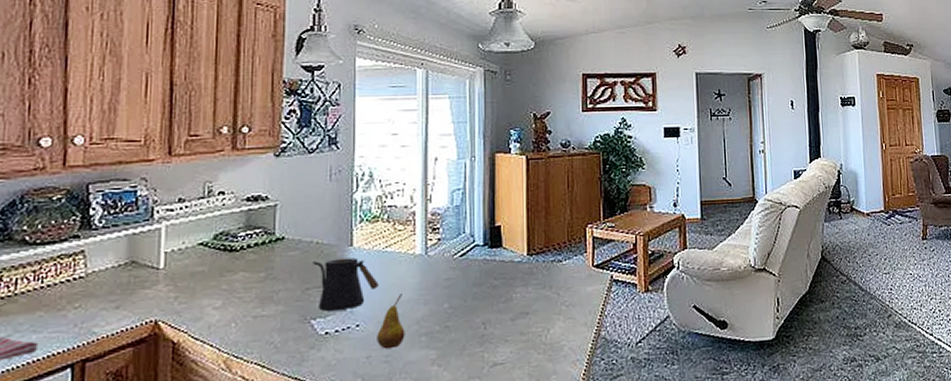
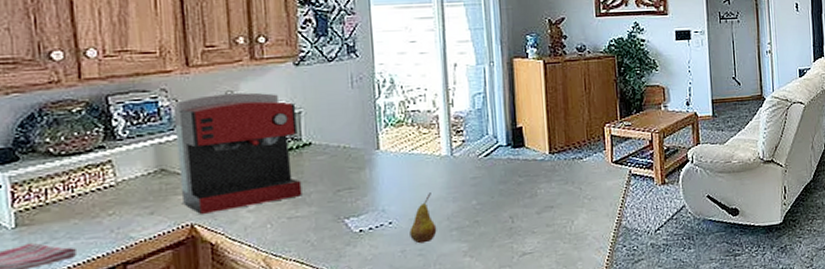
coffee maker: none [149,183,273,311] -> present [172,92,302,215]
kettle: present [313,257,379,311] -> none [342,160,408,211]

